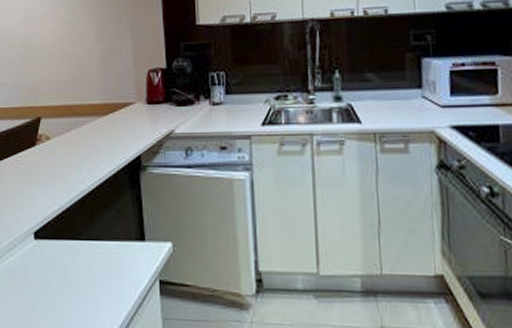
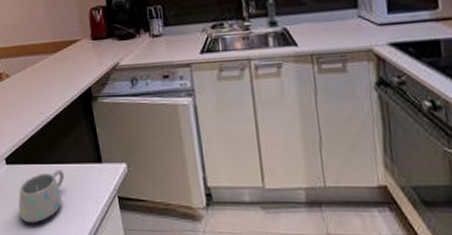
mug: none [43,247,101,310] -> present [18,170,65,223]

